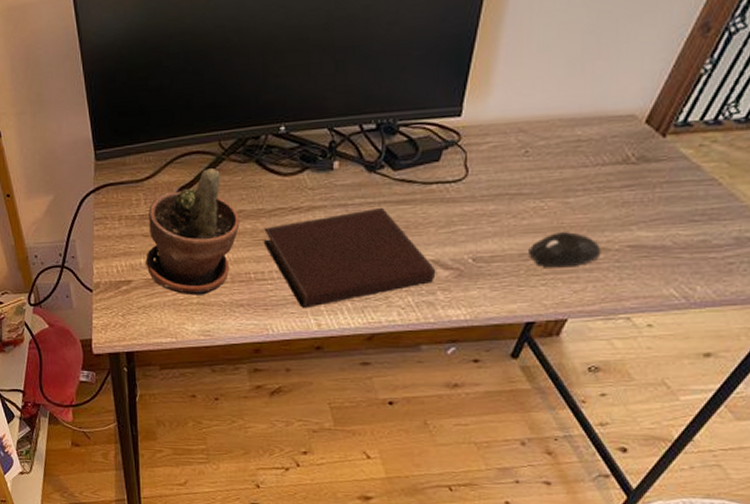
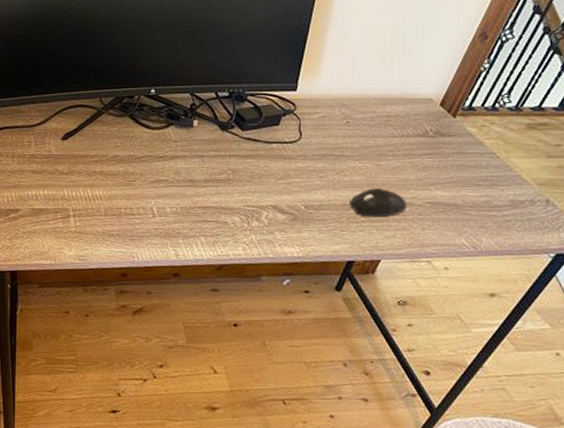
potted plant: present [145,168,240,295] -> none [33,120,114,225]
notebook: present [263,207,436,308] -> none [133,160,275,240]

